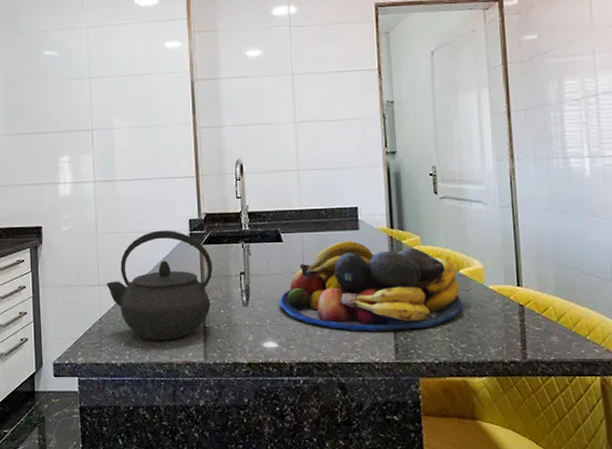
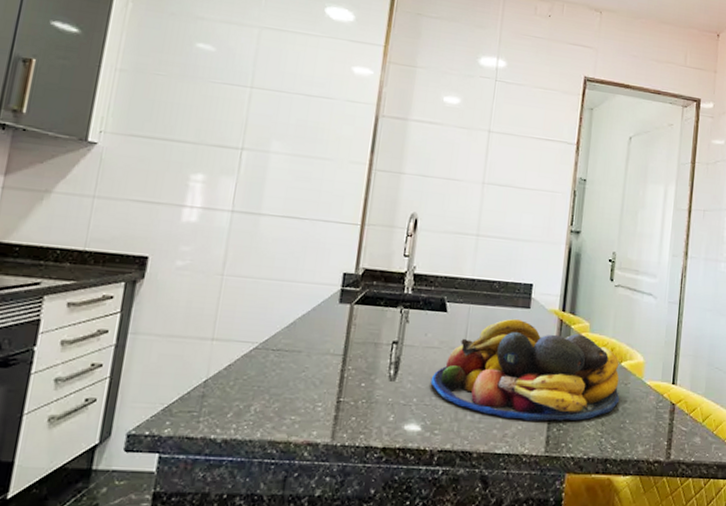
kettle: present [106,230,213,340] -> none [222,280,362,414]

